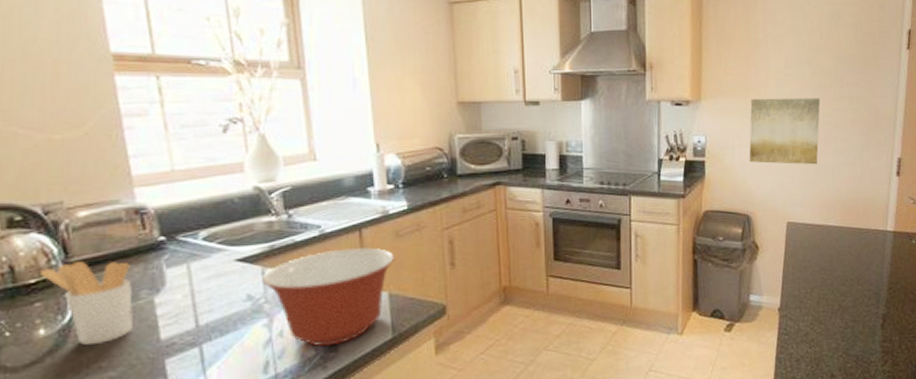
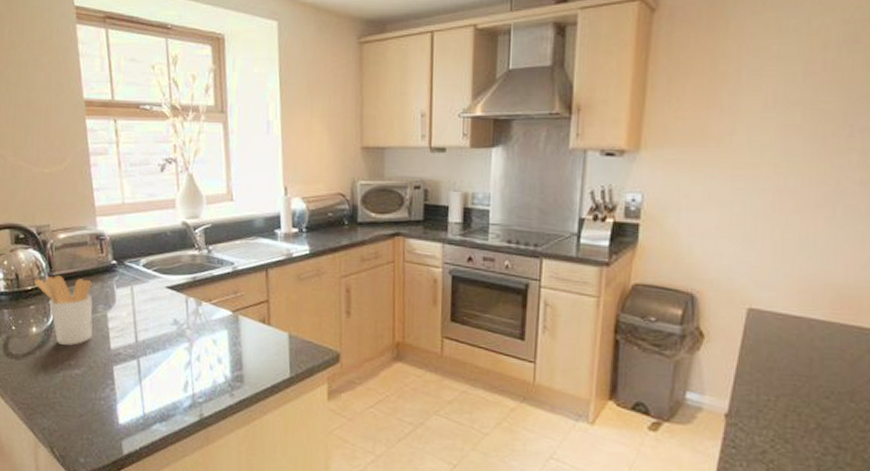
mixing bowl: present [262,247,394,347] -> none [185,286,296,376]
wall art: present [749,98,820,165] -> none [700,148,813,238]

